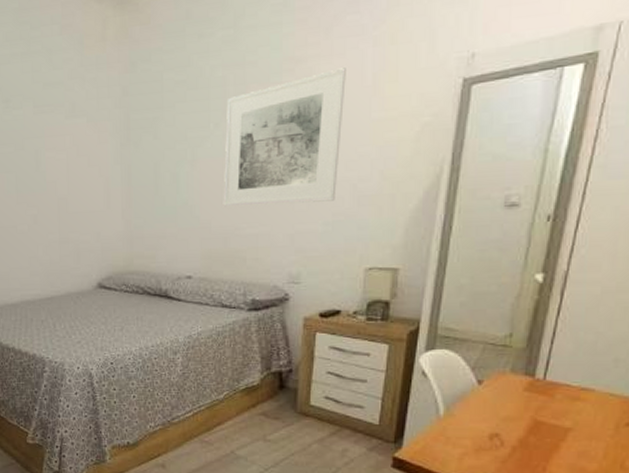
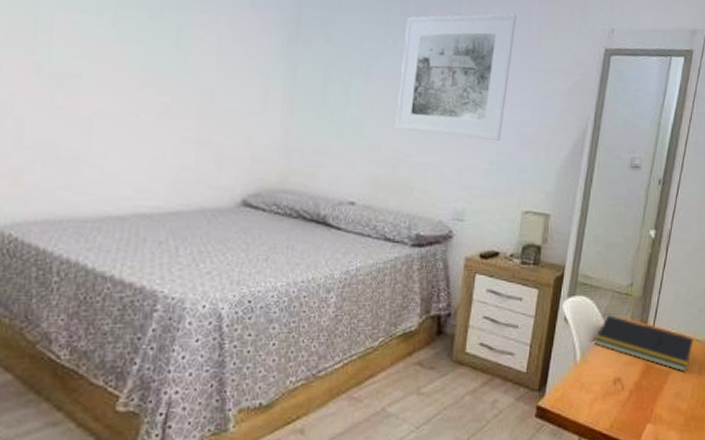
notepad: none [462,368,606,430] -> present [594,315,694,372]

